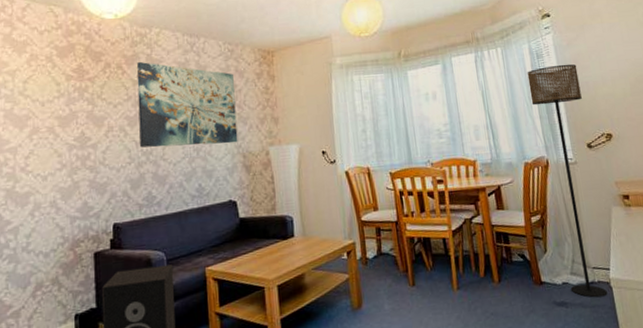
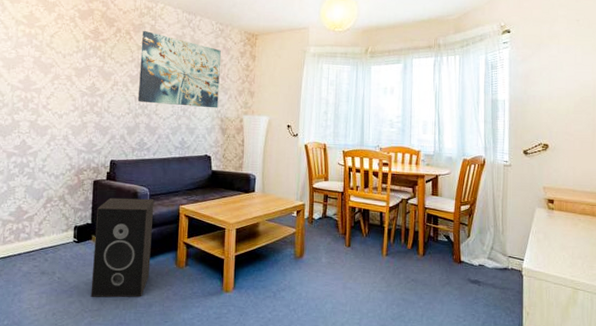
floor lamp: present [527,64,608,298] -> none [479,77,527,282]

